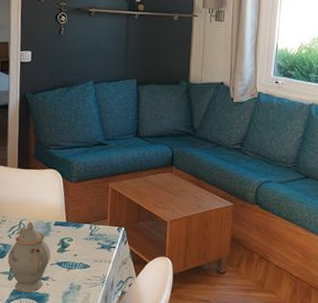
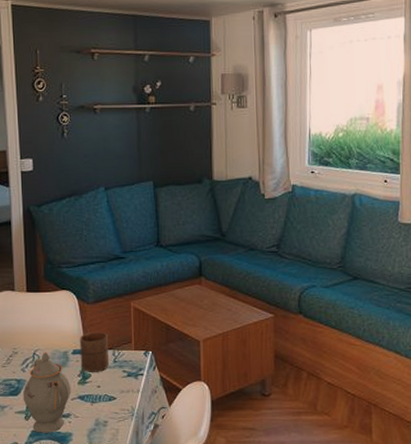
cup: none [61,207,87,243] -> present [79,332,109,372]

